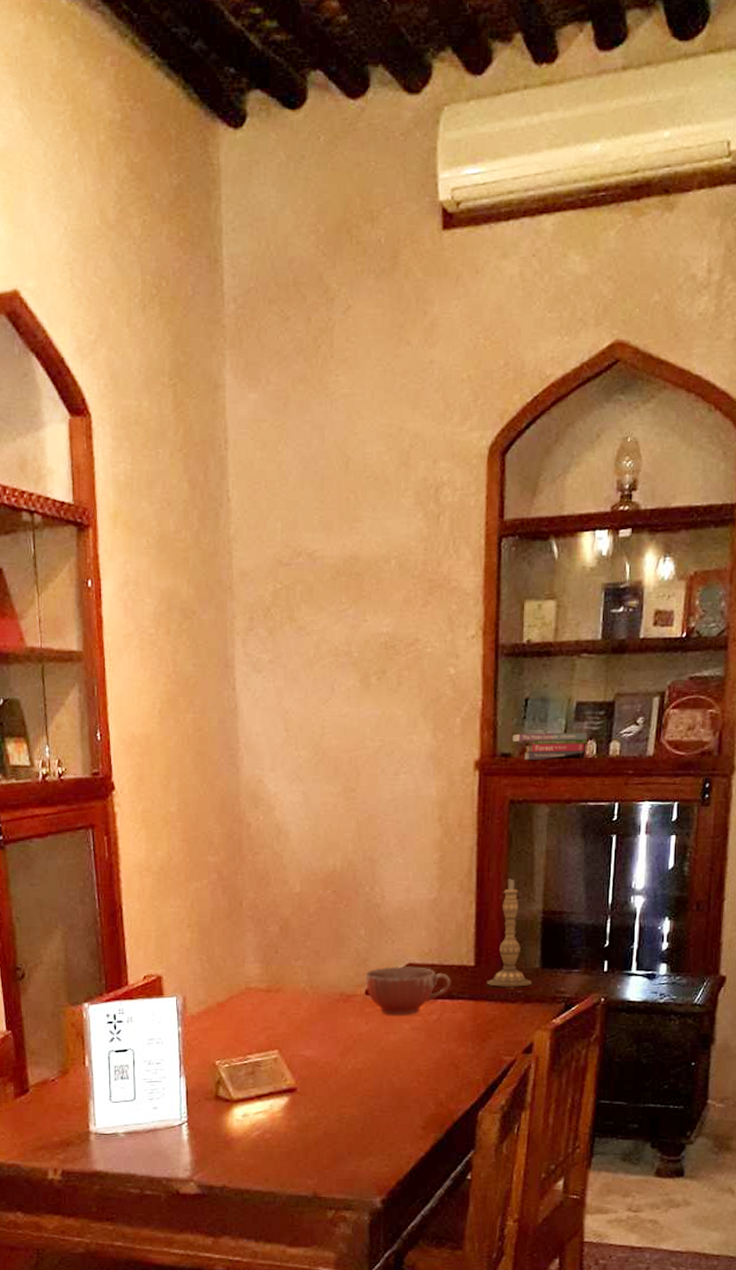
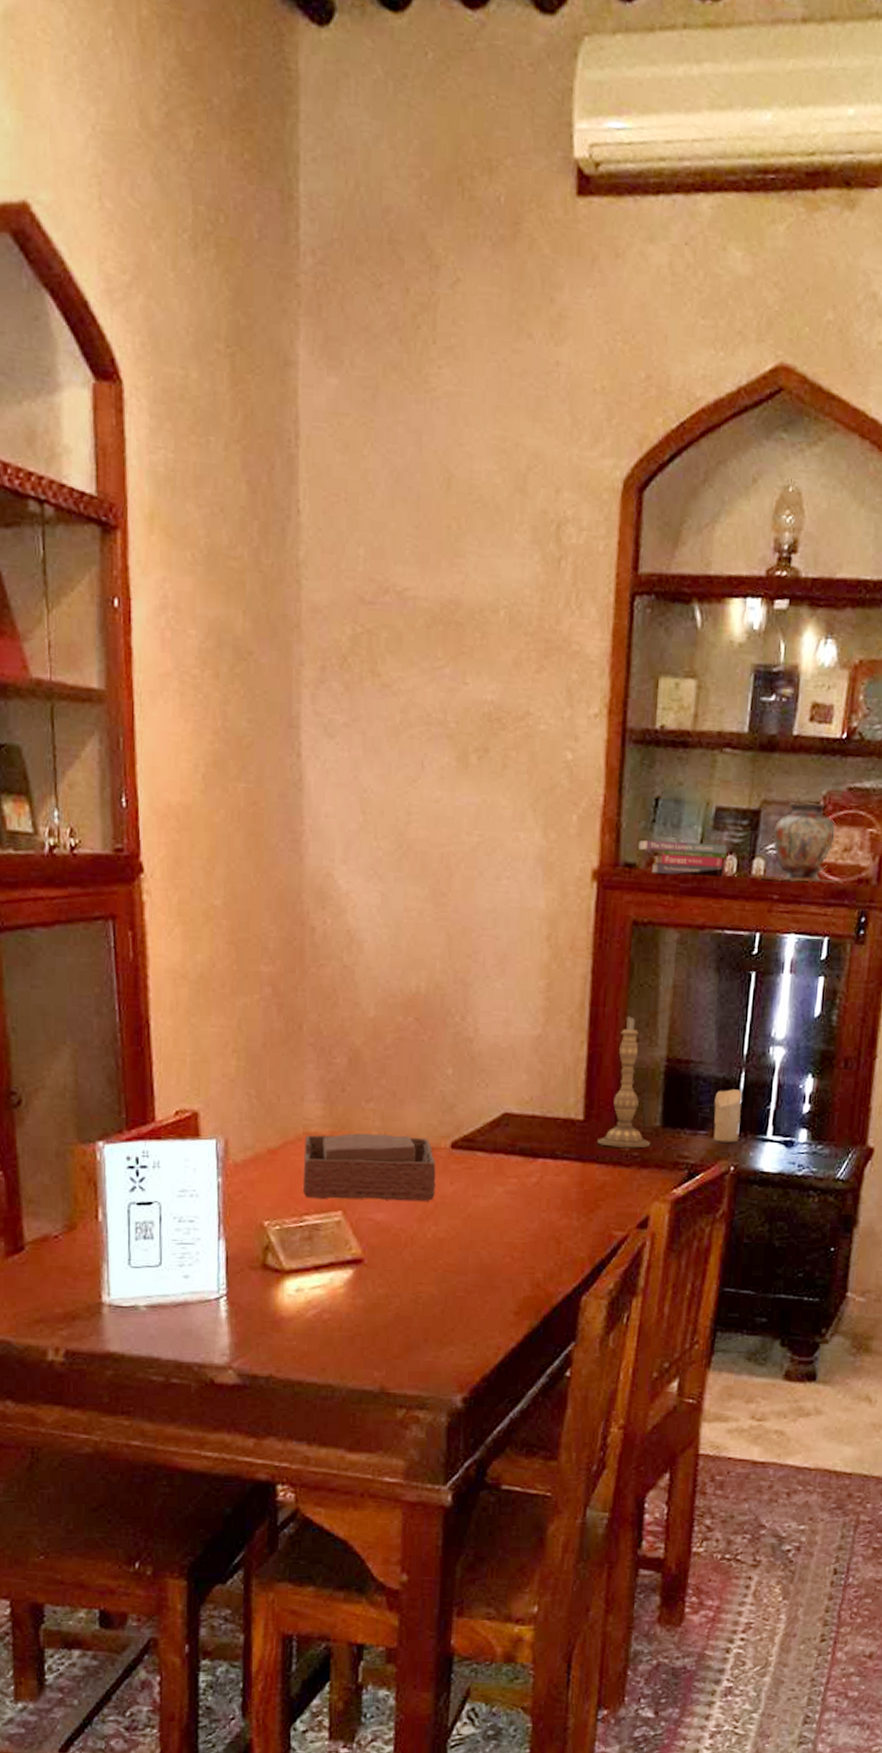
napkin holder: none [246,986,354,1040] -> present [302,1132,436,1201]
teacup: present [365,966,451,1015] -> none [451,1115,555,1176]
candle: none [585,933,609,979] -> present [713,1089,742,1144]
decorative vase: none [614,692,689,759] -> present [757,802,844,884]

